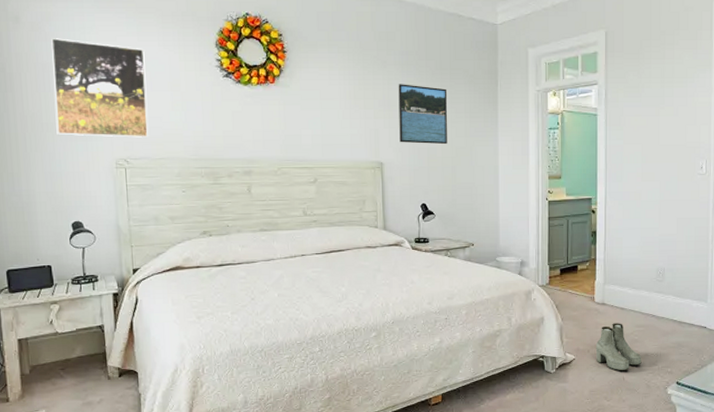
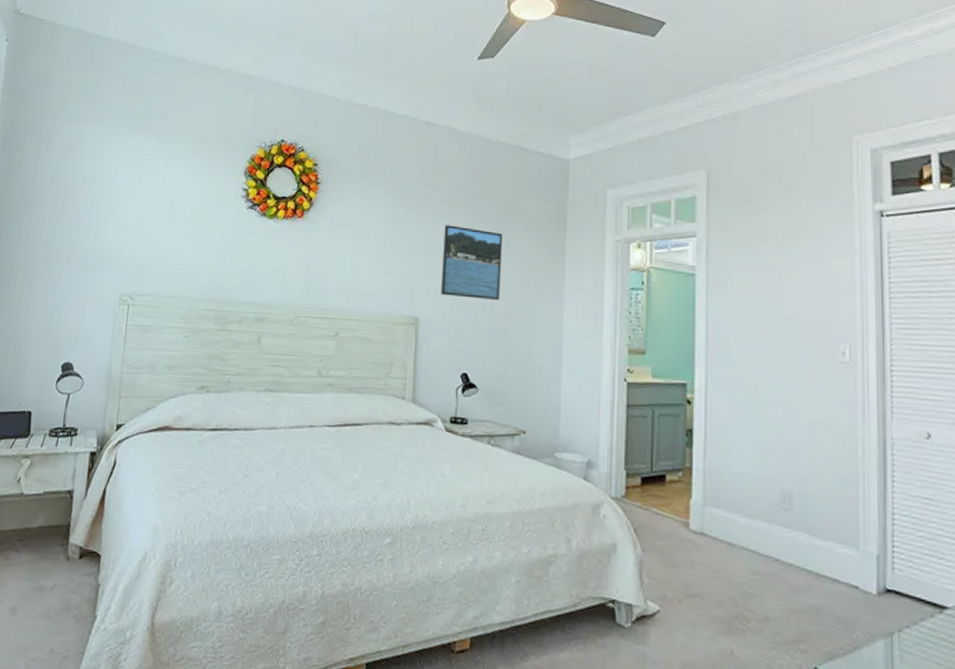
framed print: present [51,38,149,138] -> none [65,161,169,272]
boots: present [595,323,642,371] -> none [690,564,760,640]

